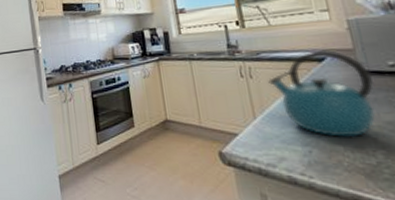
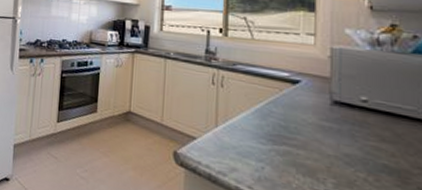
kettle: present [268,49,376,137] -> none [238,72,343,162]

